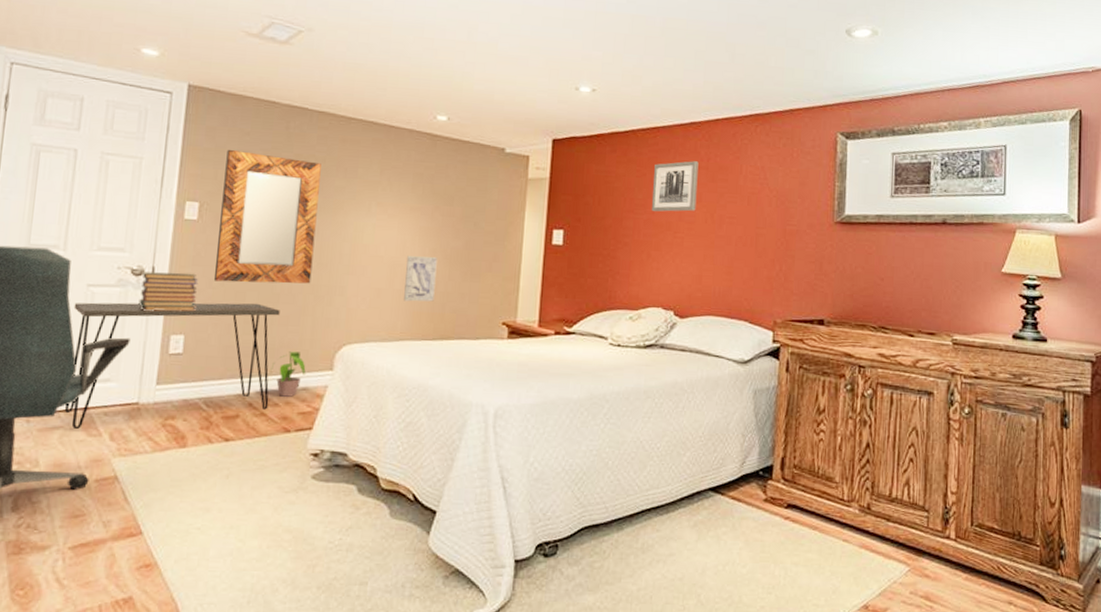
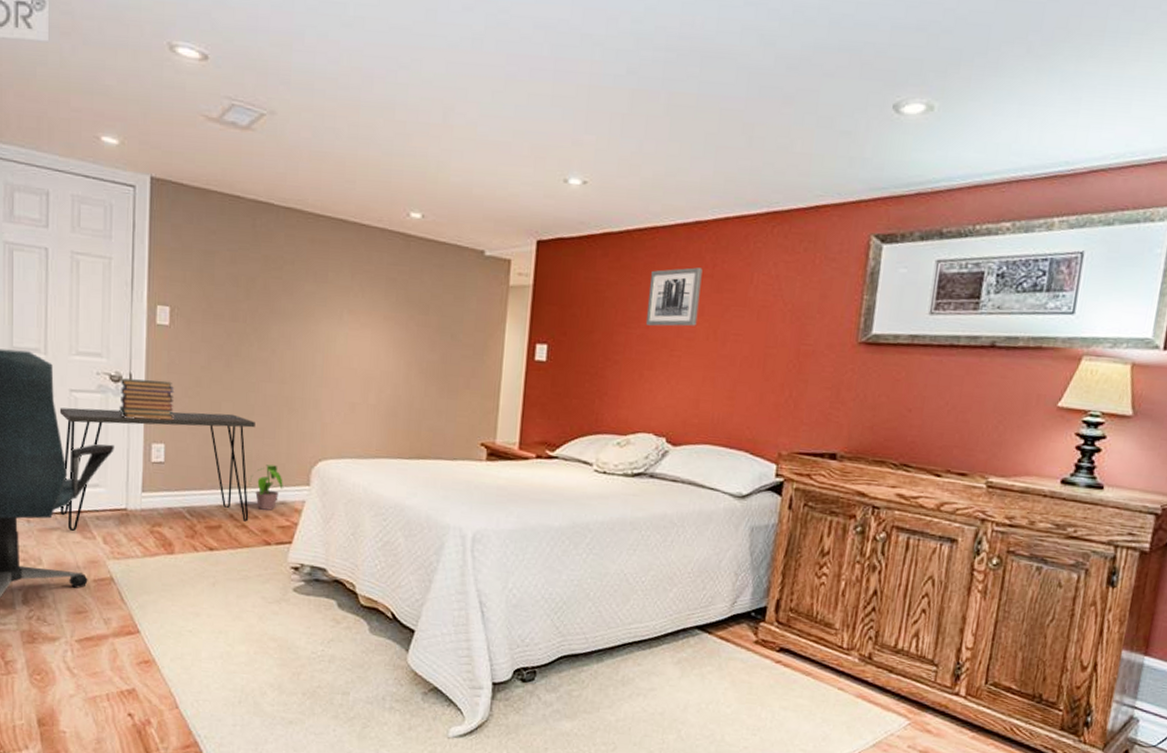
home mirror: present [213,149,321,284] -> none [189,249,290,396]
wall art: present [404,256,437,302] -> none [379,369,413,419]

